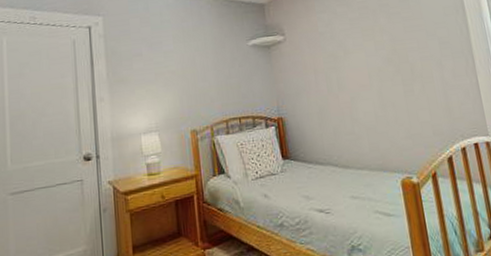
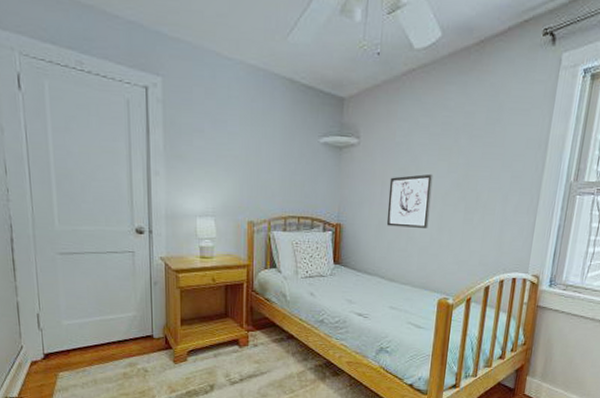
wall art: none [321,54,370,112] -> present [386,173,433,228]

